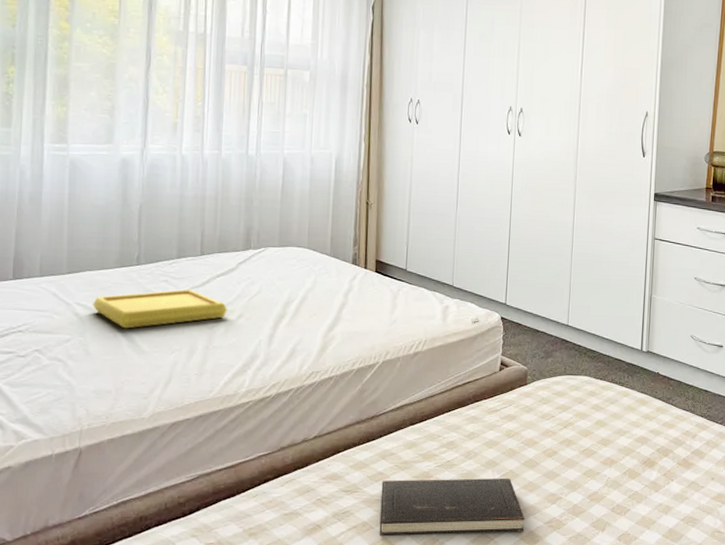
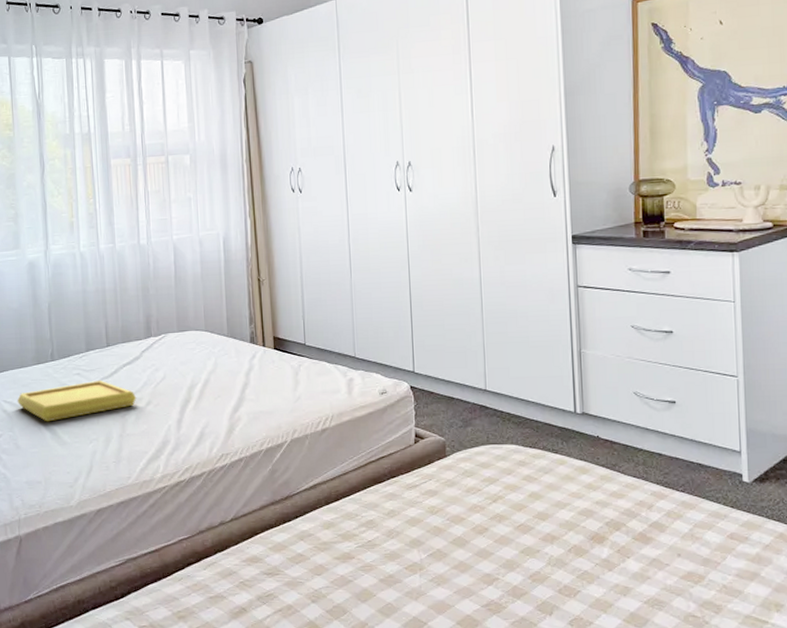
hardcover book: present [379,477,525,537] -> none [302,557,460,620]

